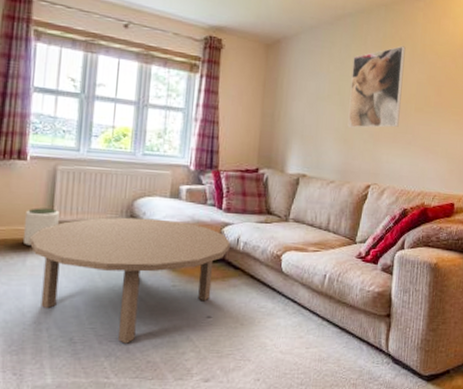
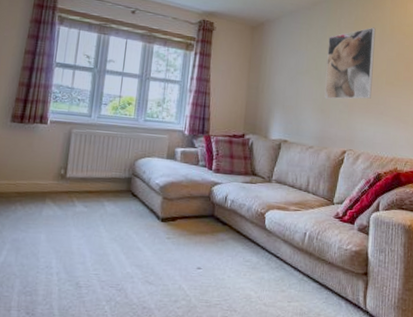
plant pot: present [22,207,59,246] -> none [40,165,72,198]
coffee table: present [30,217,230,344] -> none [46,175,219,290]

